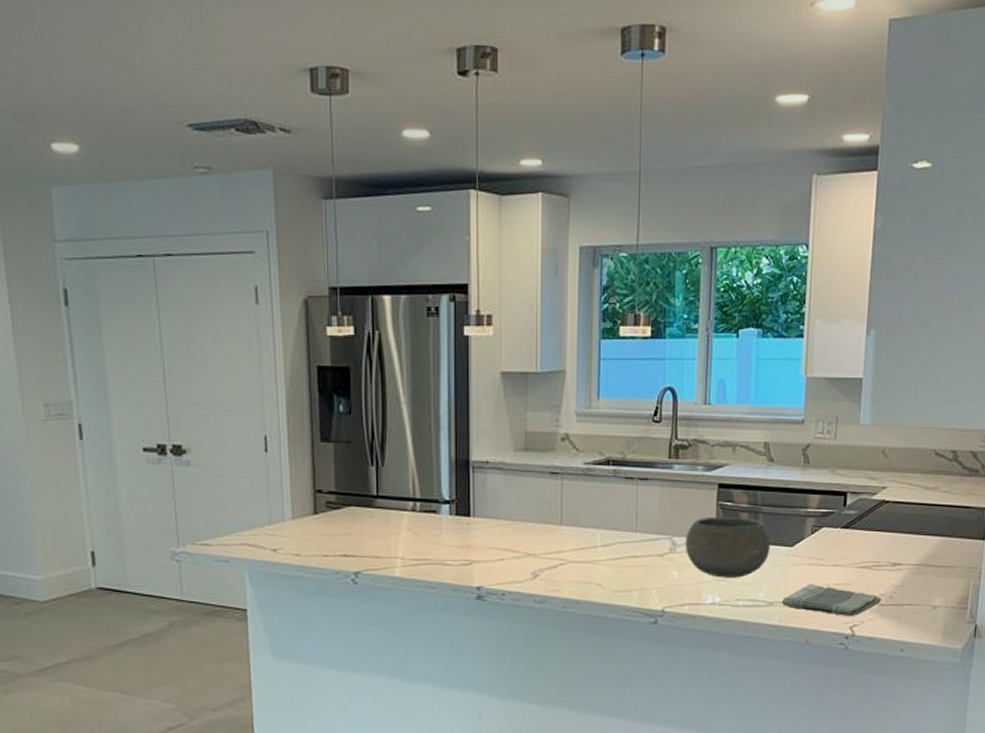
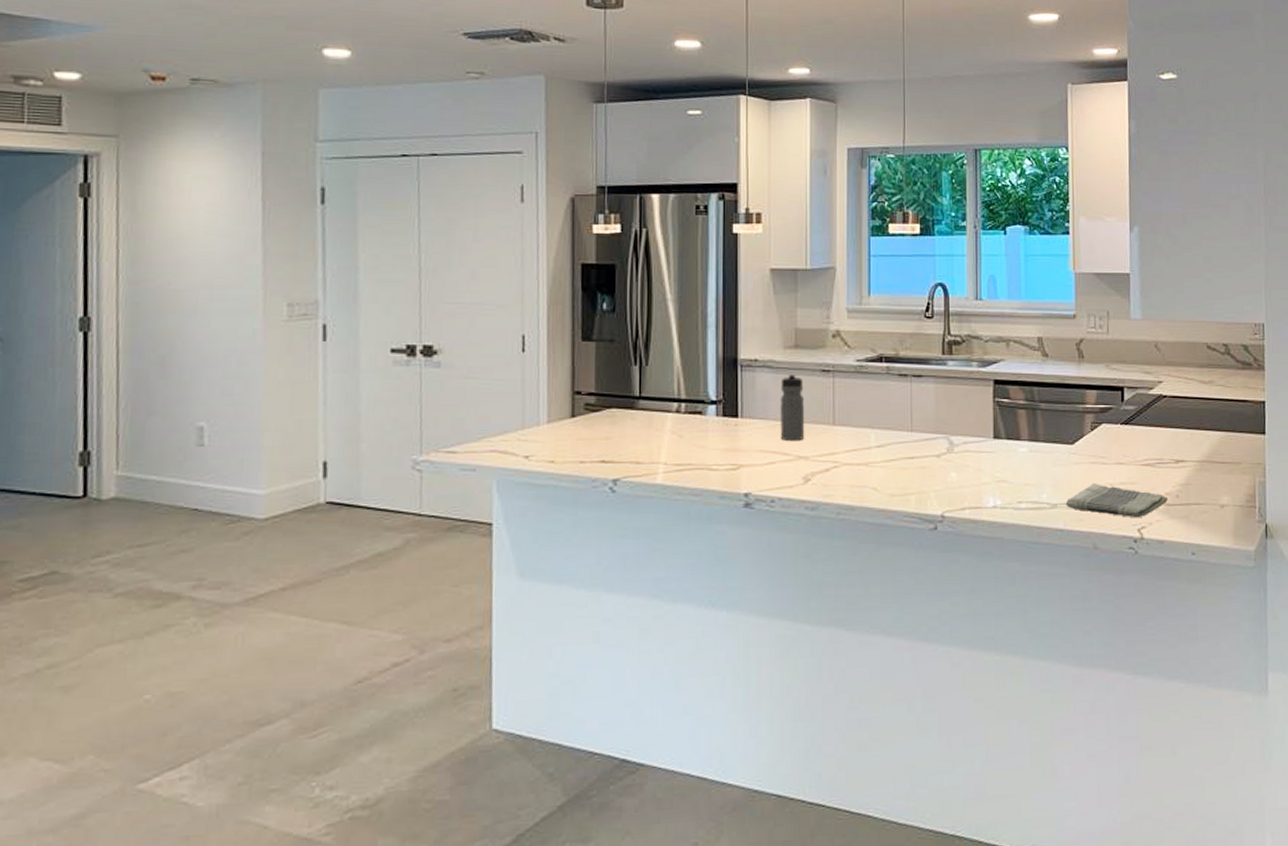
water bottle: none [510,475,534,540] -> present [780,373,805,442]
bowl: present [685,516,771,578] -> none [962,414,1051,479]

